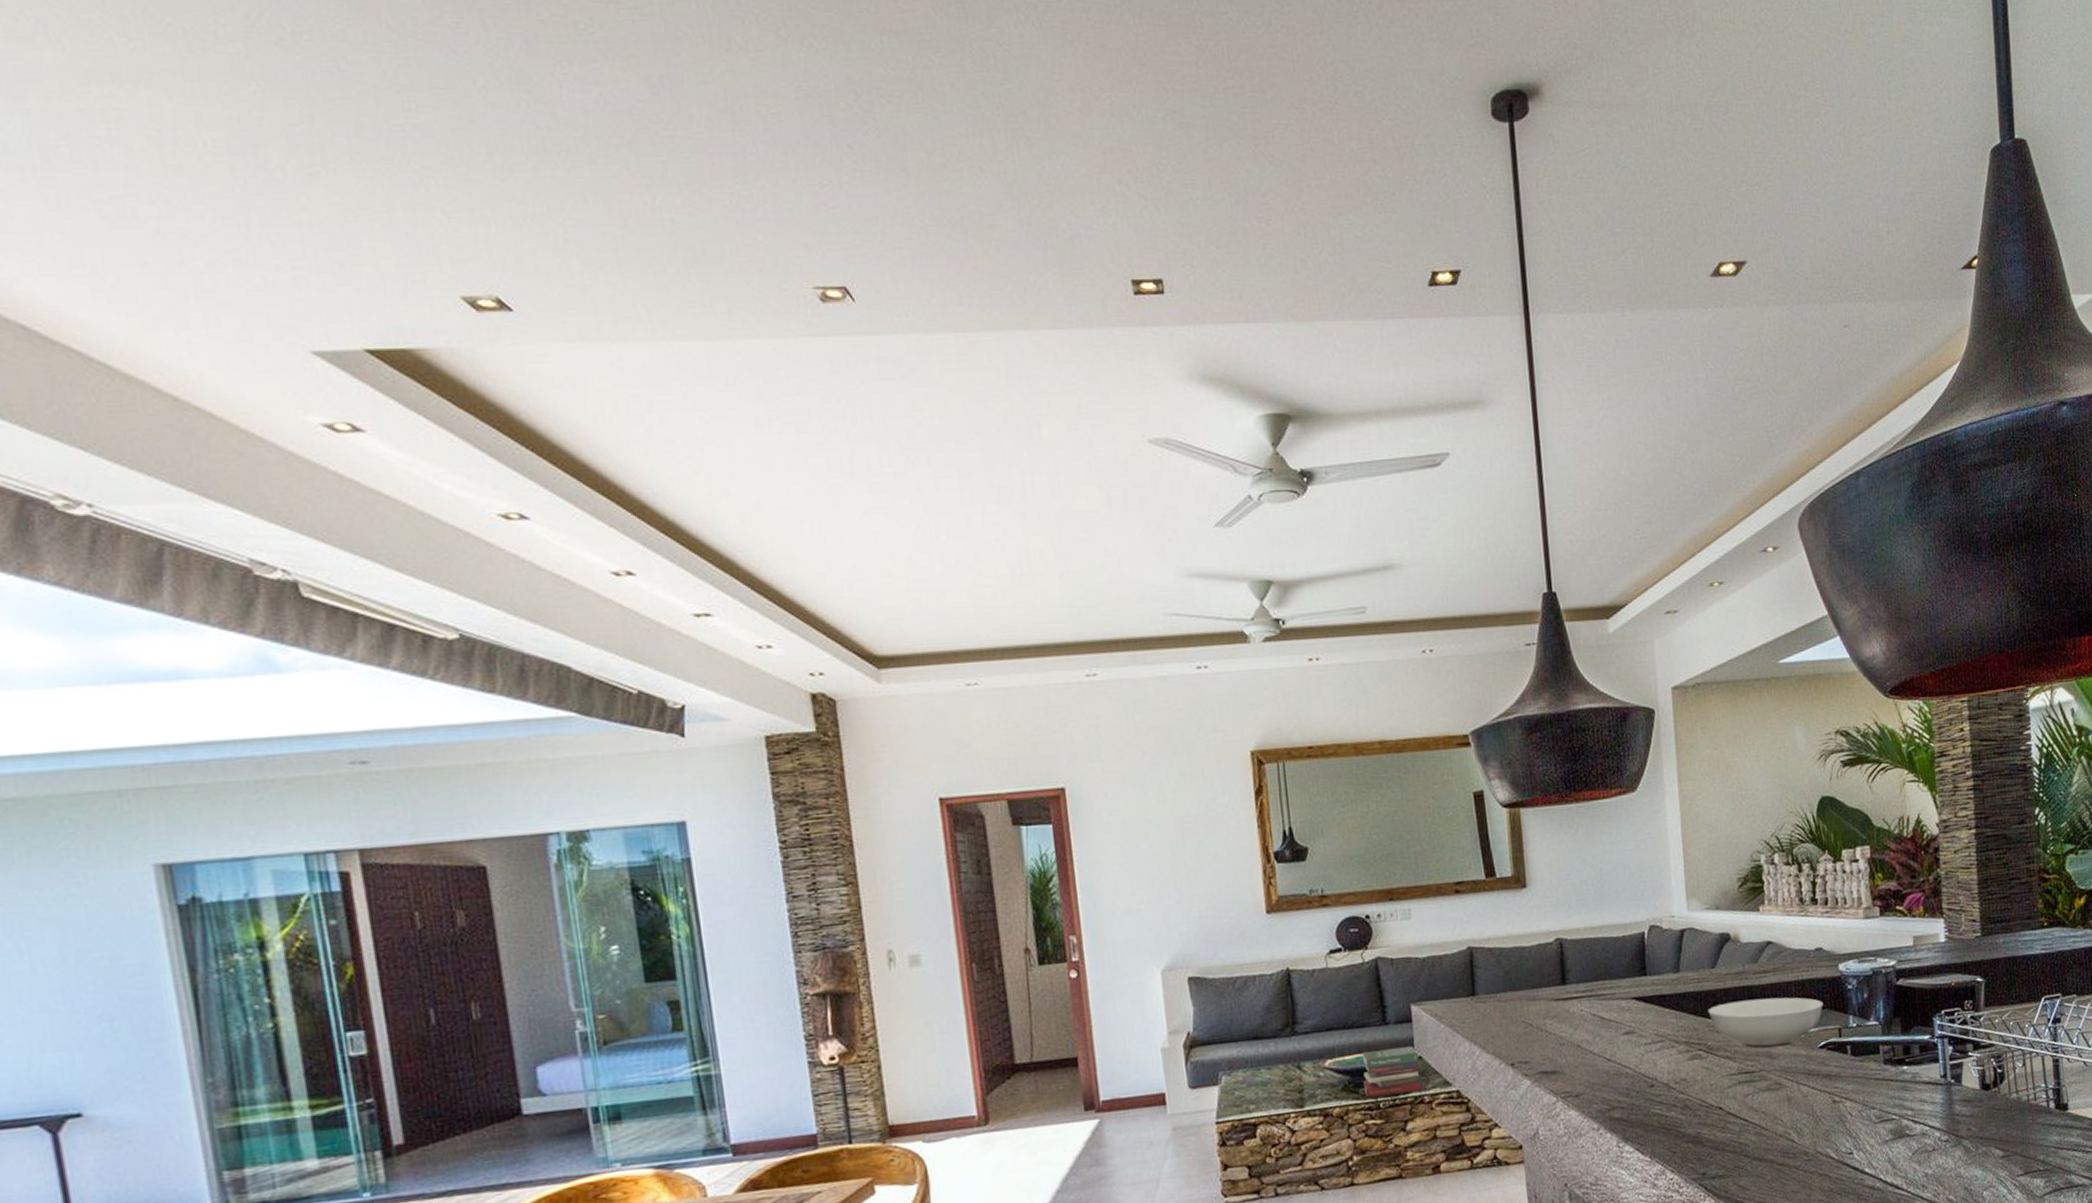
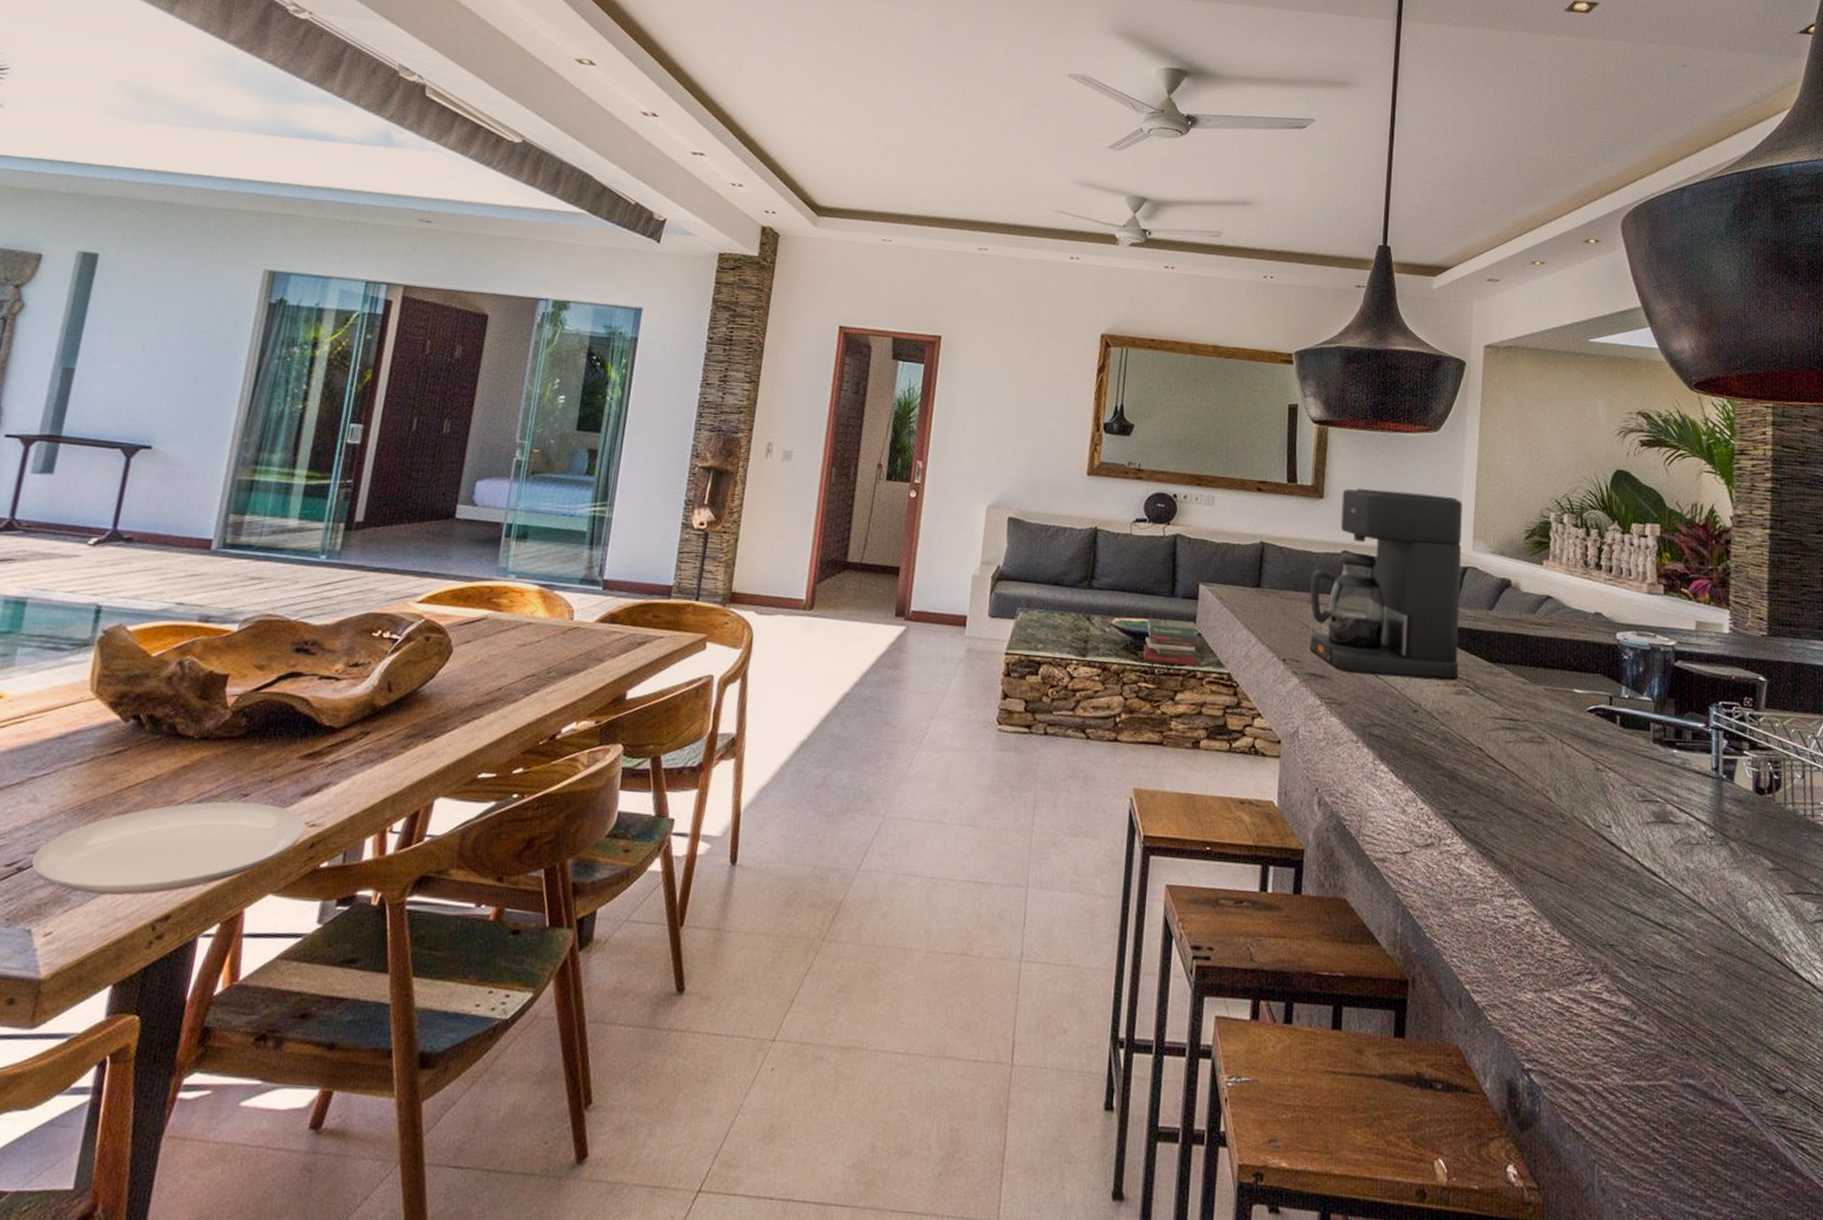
coffee maker: none [1526,859,1690,1064] -> present [1308,488,1462,682]
bowl: present [1708,997,1824,1048] -> none [1480,646,1598,702]

